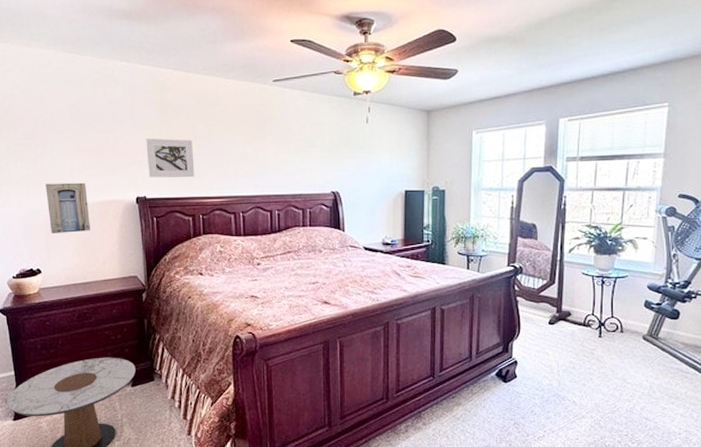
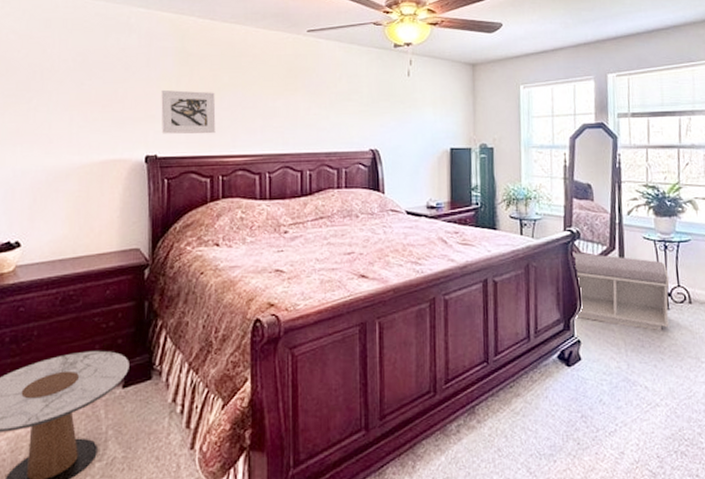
wall art: present [45,182,90,233] -> none [36,139,88,199]
bench: none [514,286,604,356] -> present [574,253,670,331]

